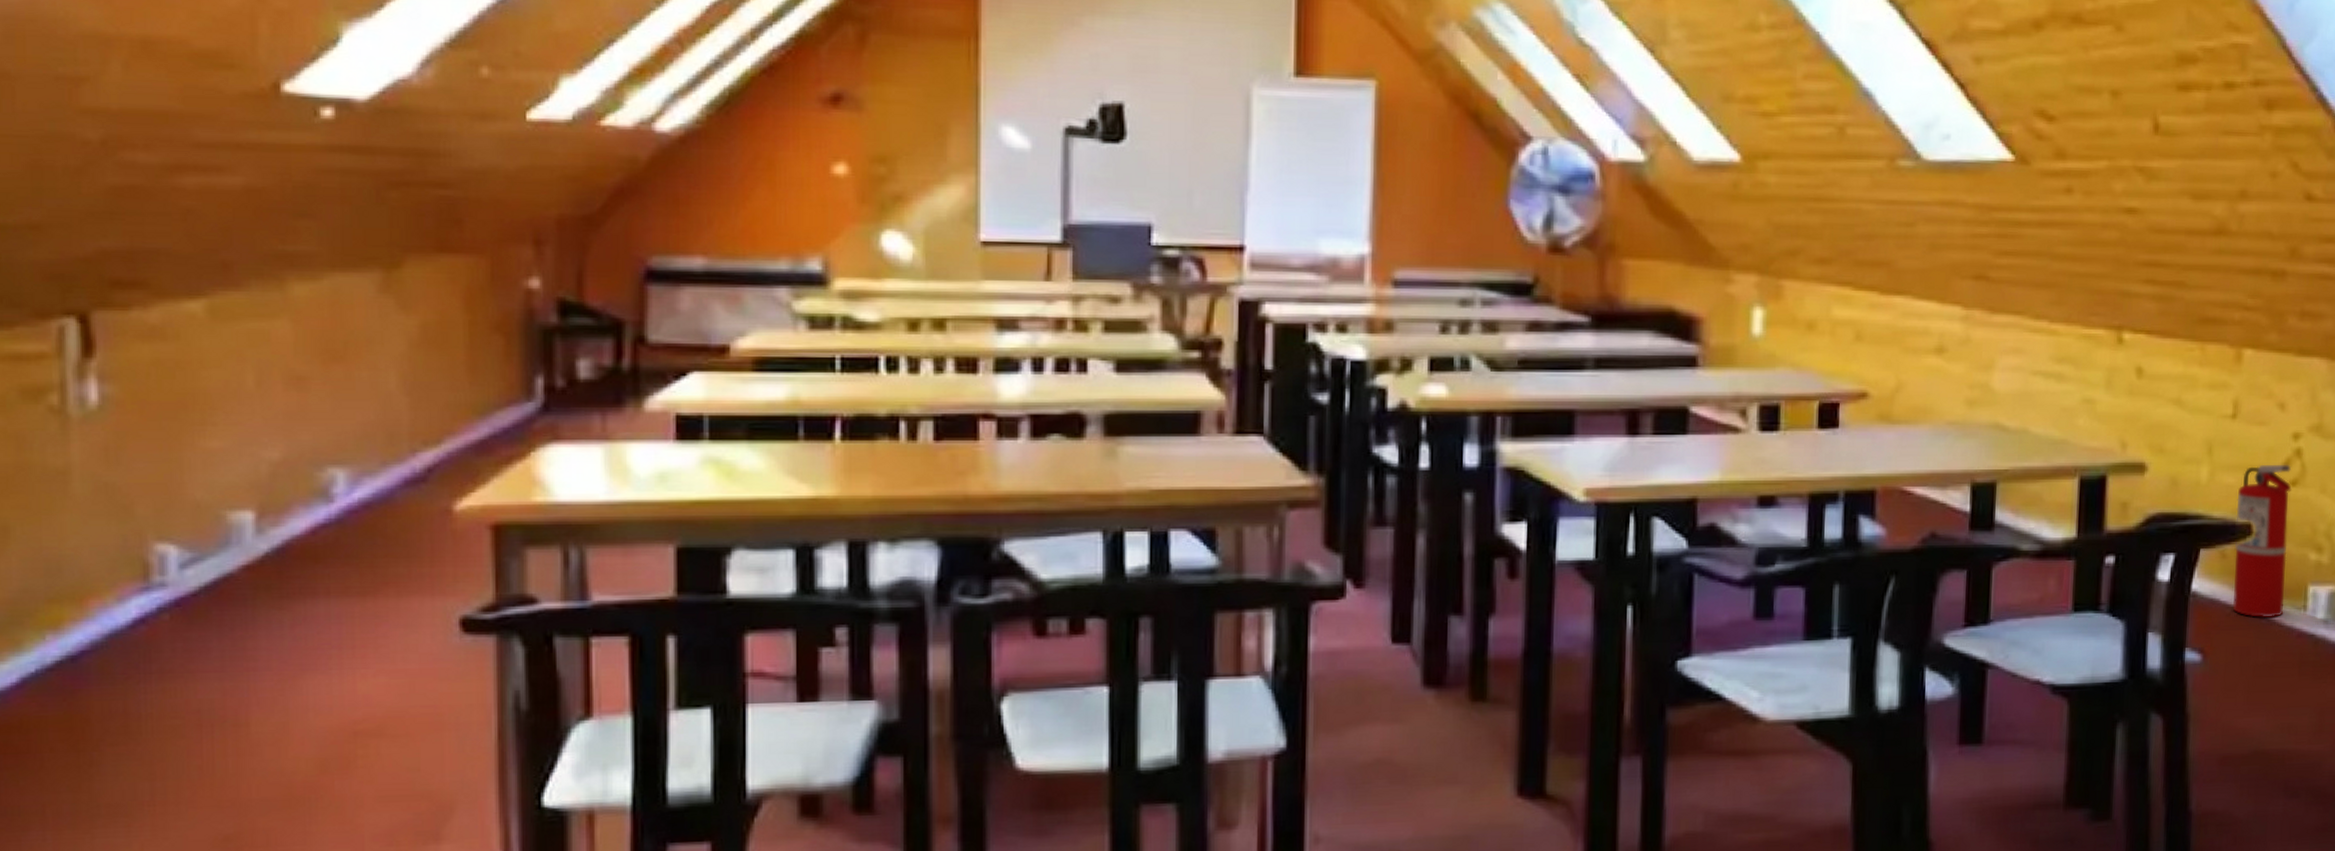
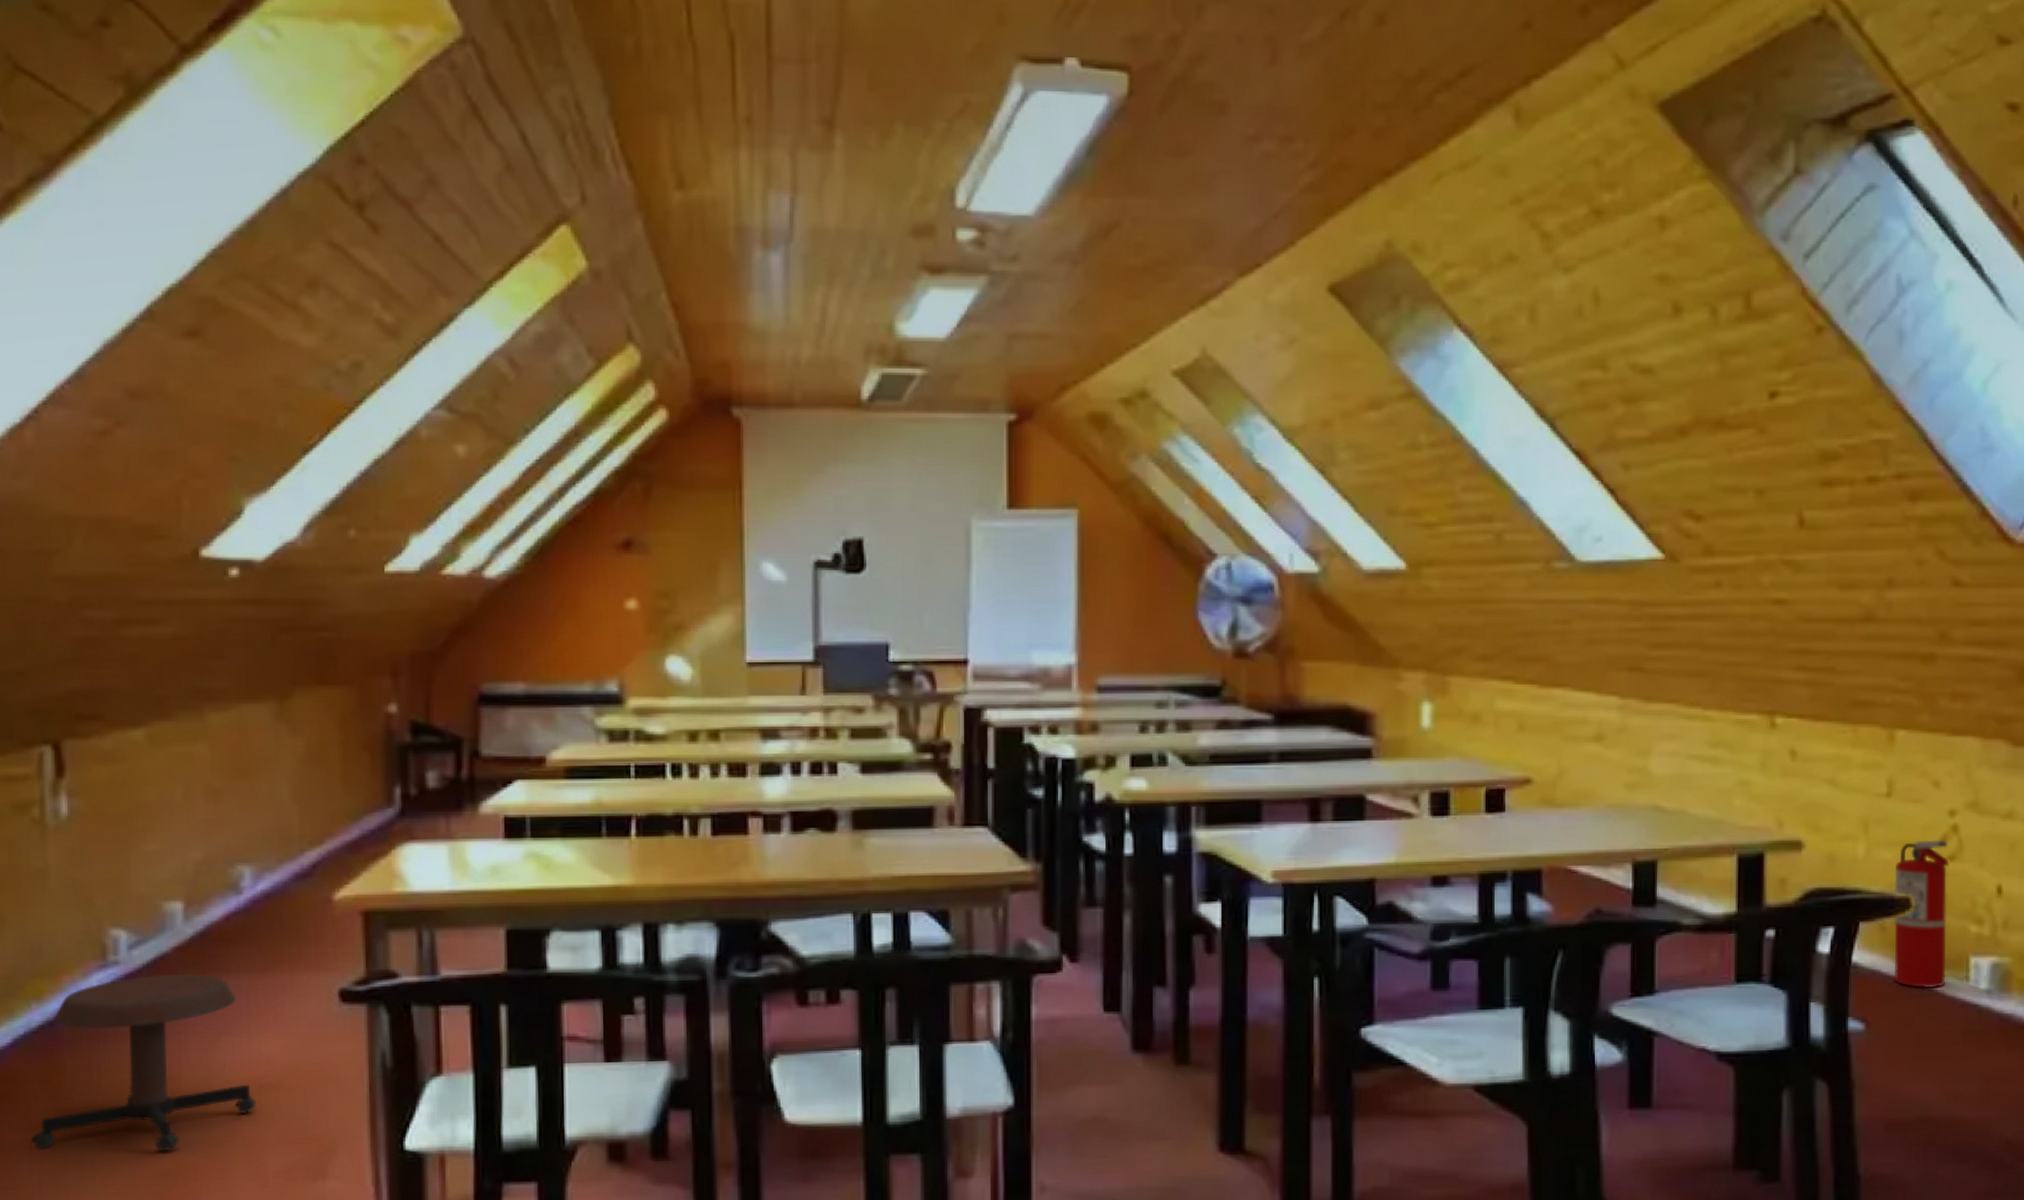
stool: none [43,598,350,814] -> present [30,973,257,1152]

